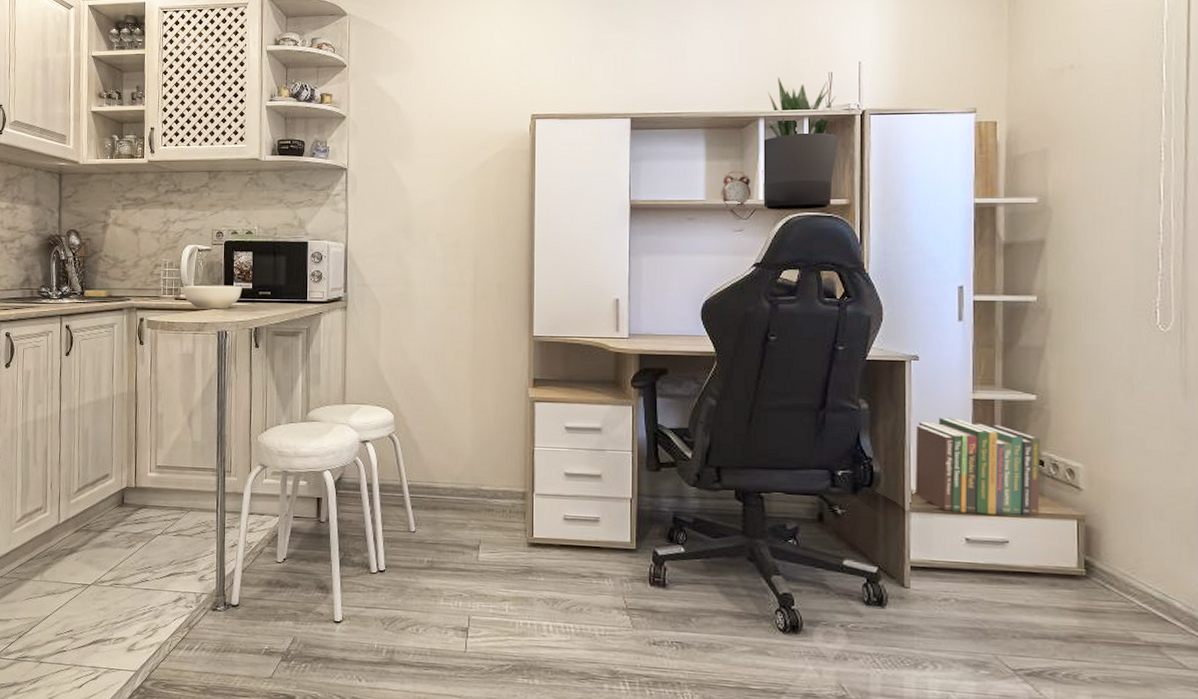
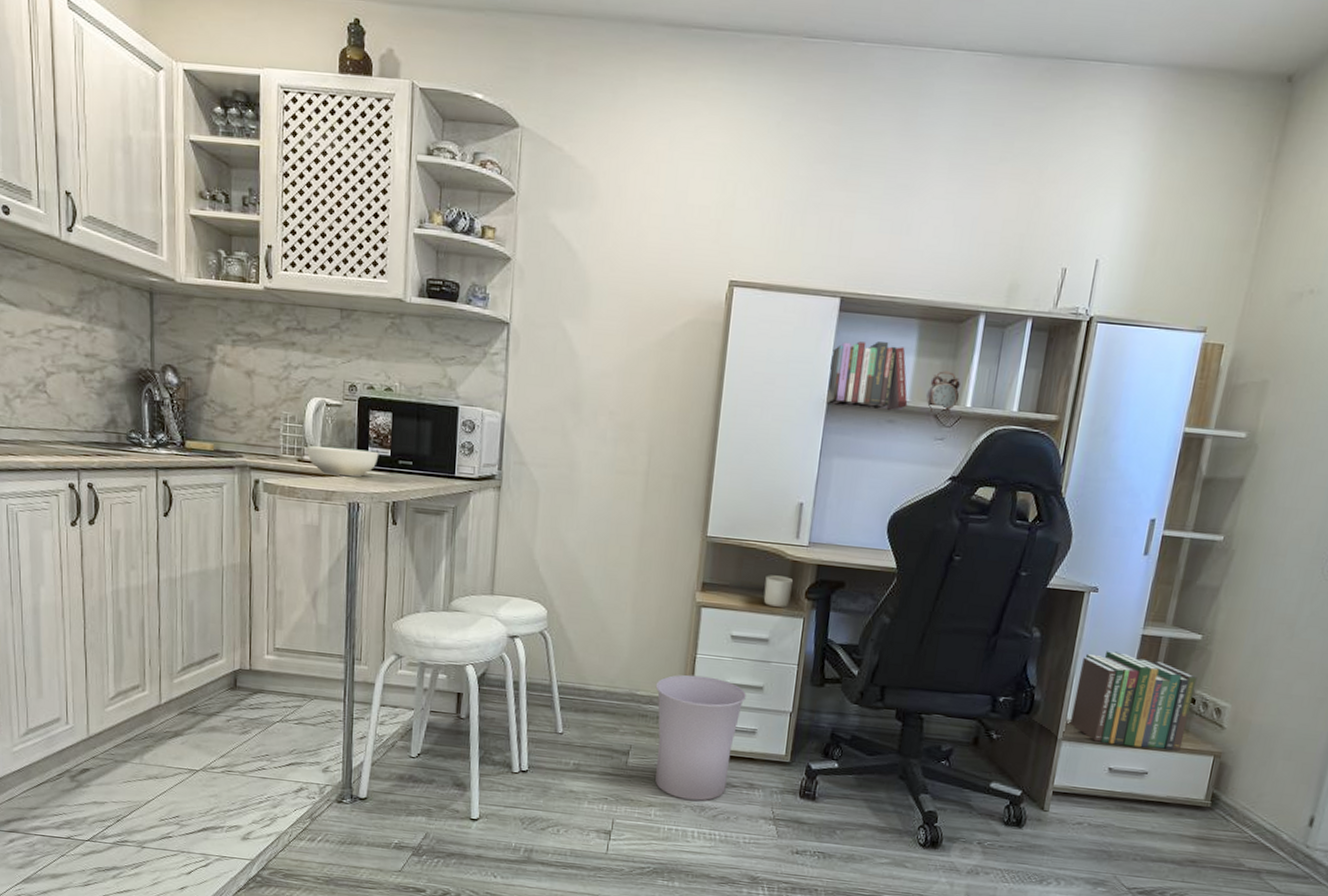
waste bin: none [498,467,586,593] -> present [655,674,746,801]
mug: none [592,367,619,398] -> present [763,575,794,608]
books: none [629,151,704,210] -> present [826,341,908,411]
planter: present [761,77,839,210] -> none [969,267,1067,424]

